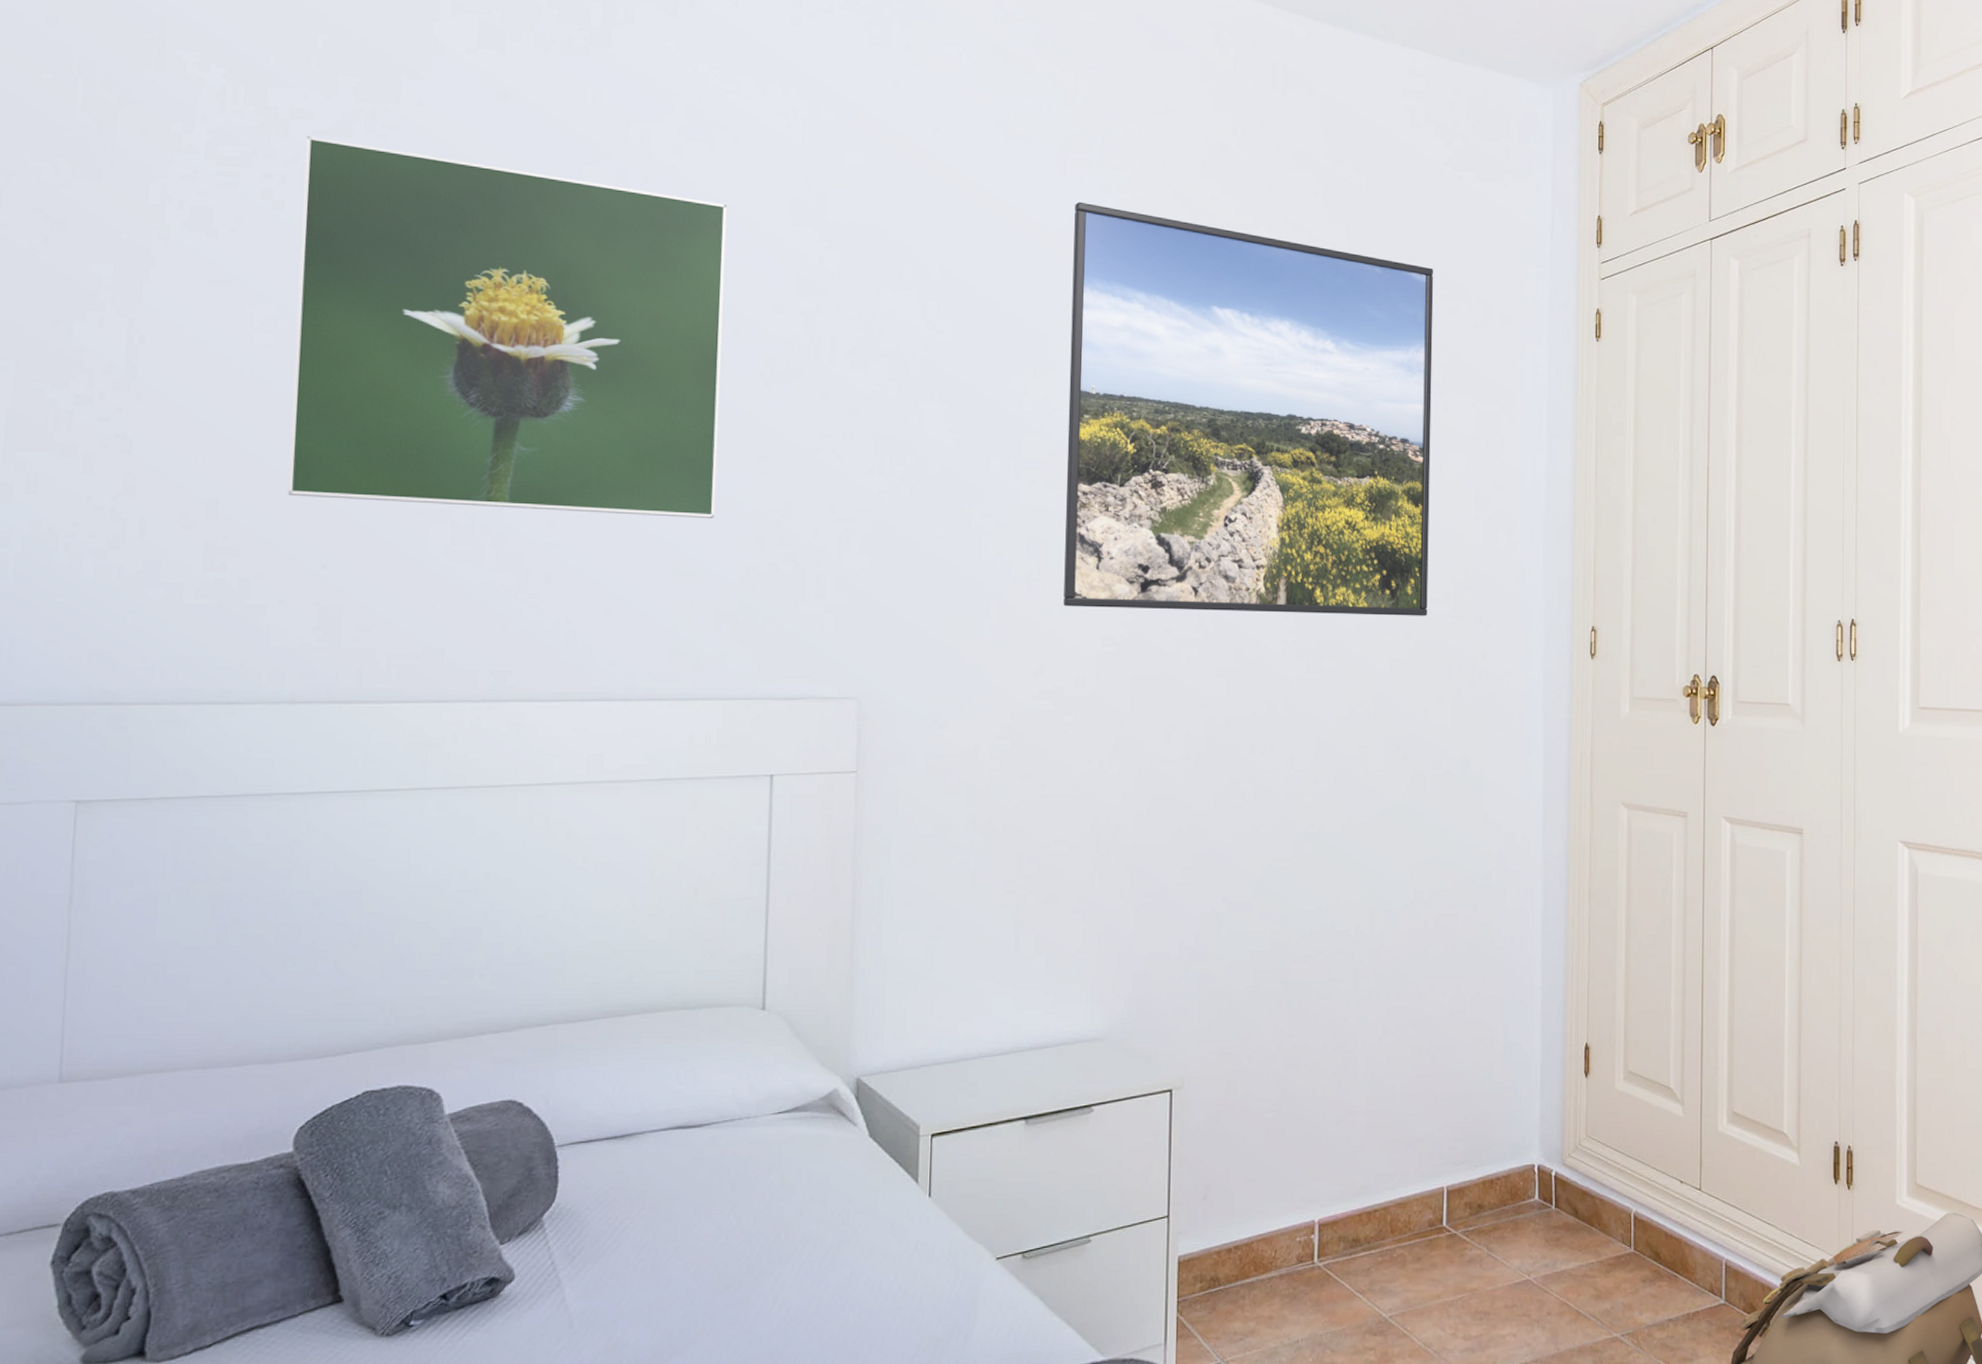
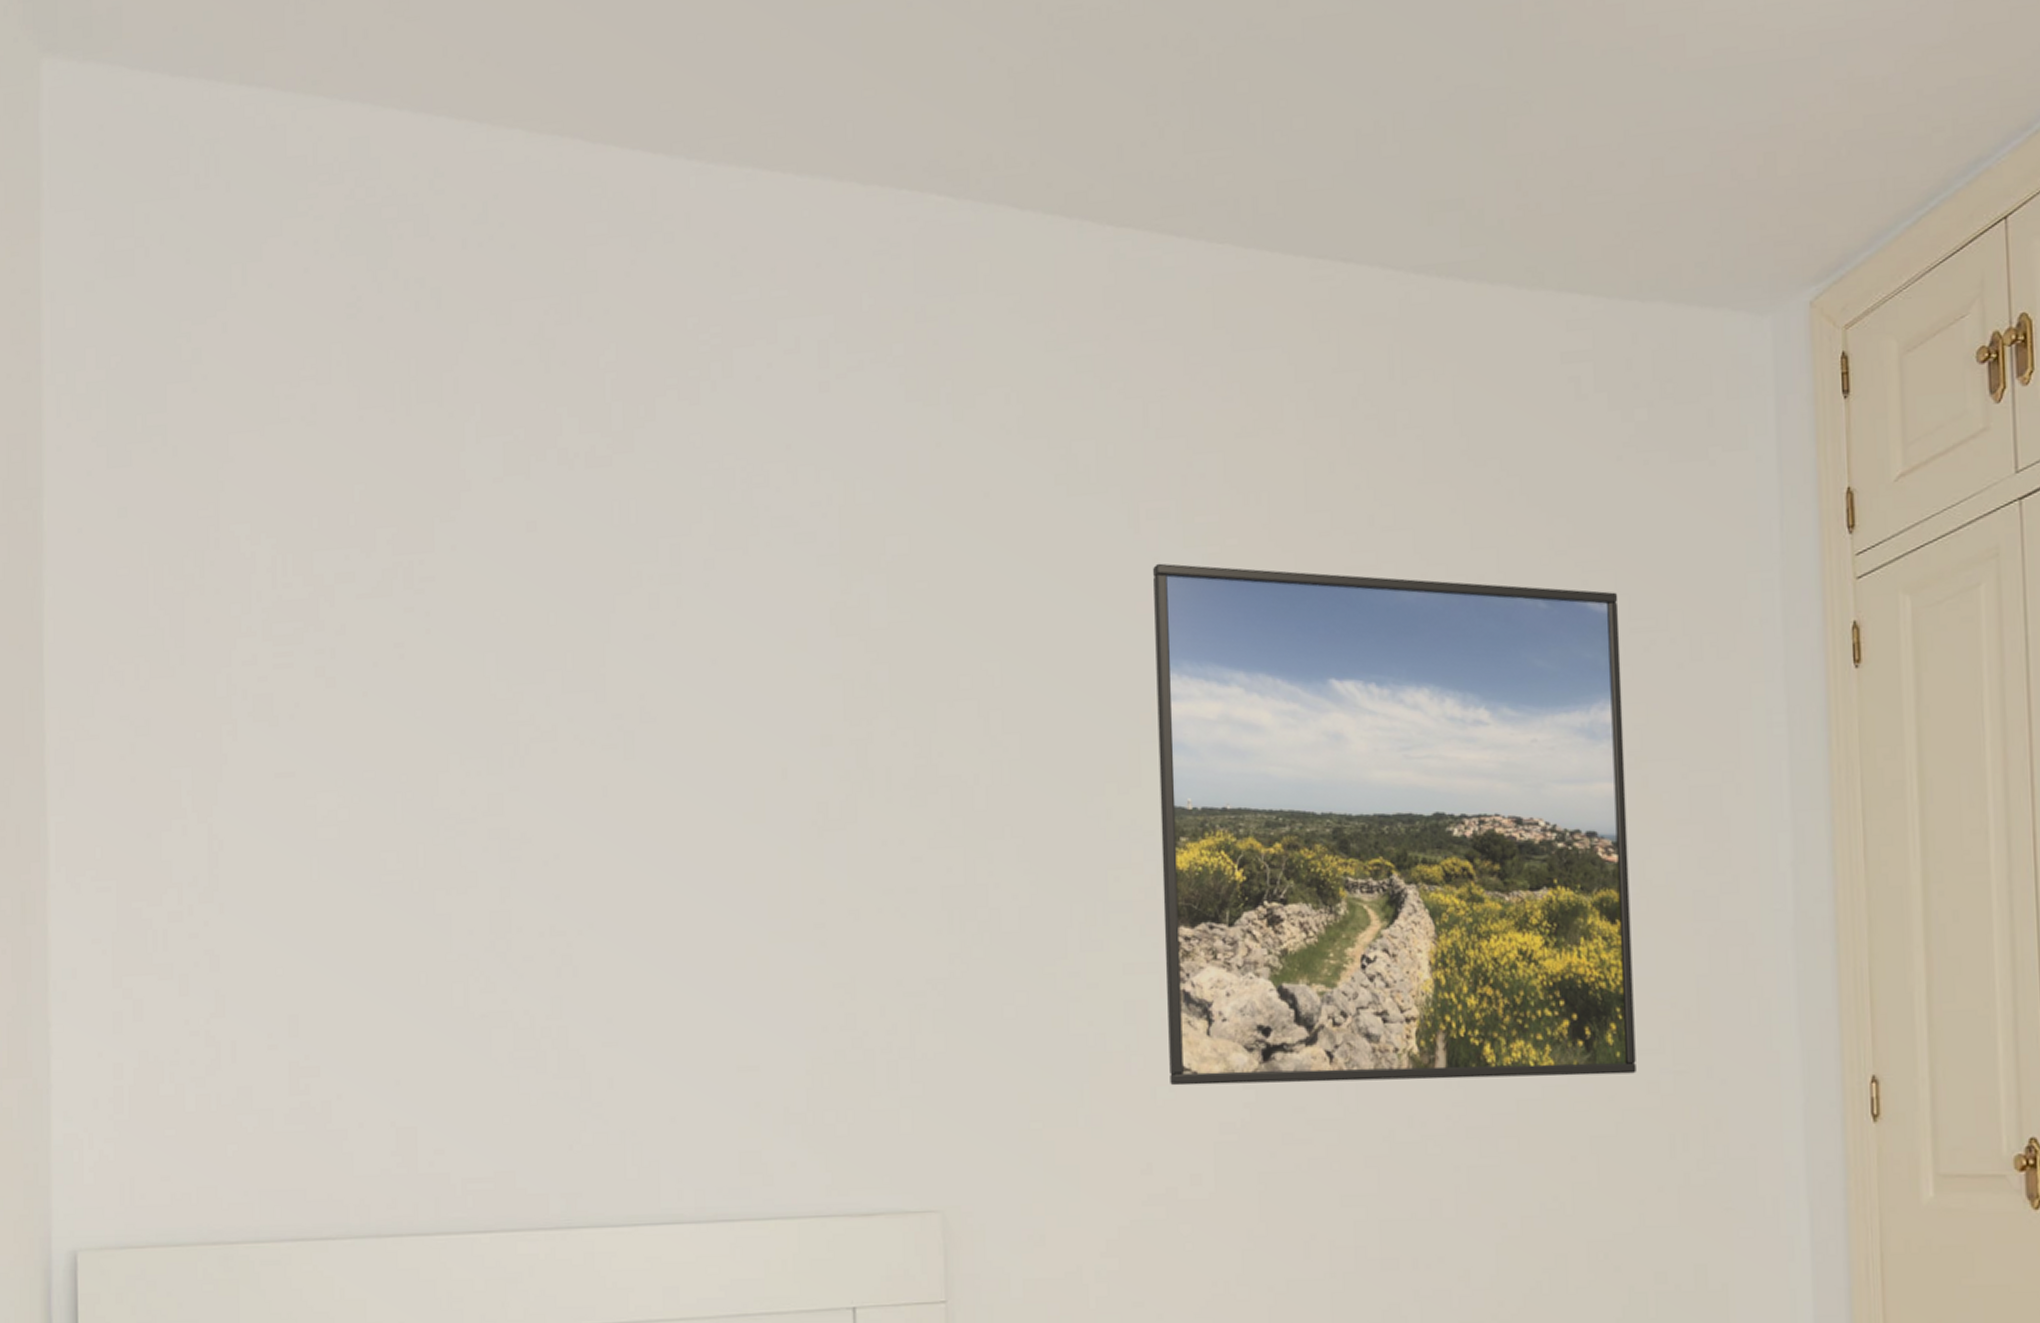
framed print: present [287,136,728,519] -> none [350,601,775,1007]

